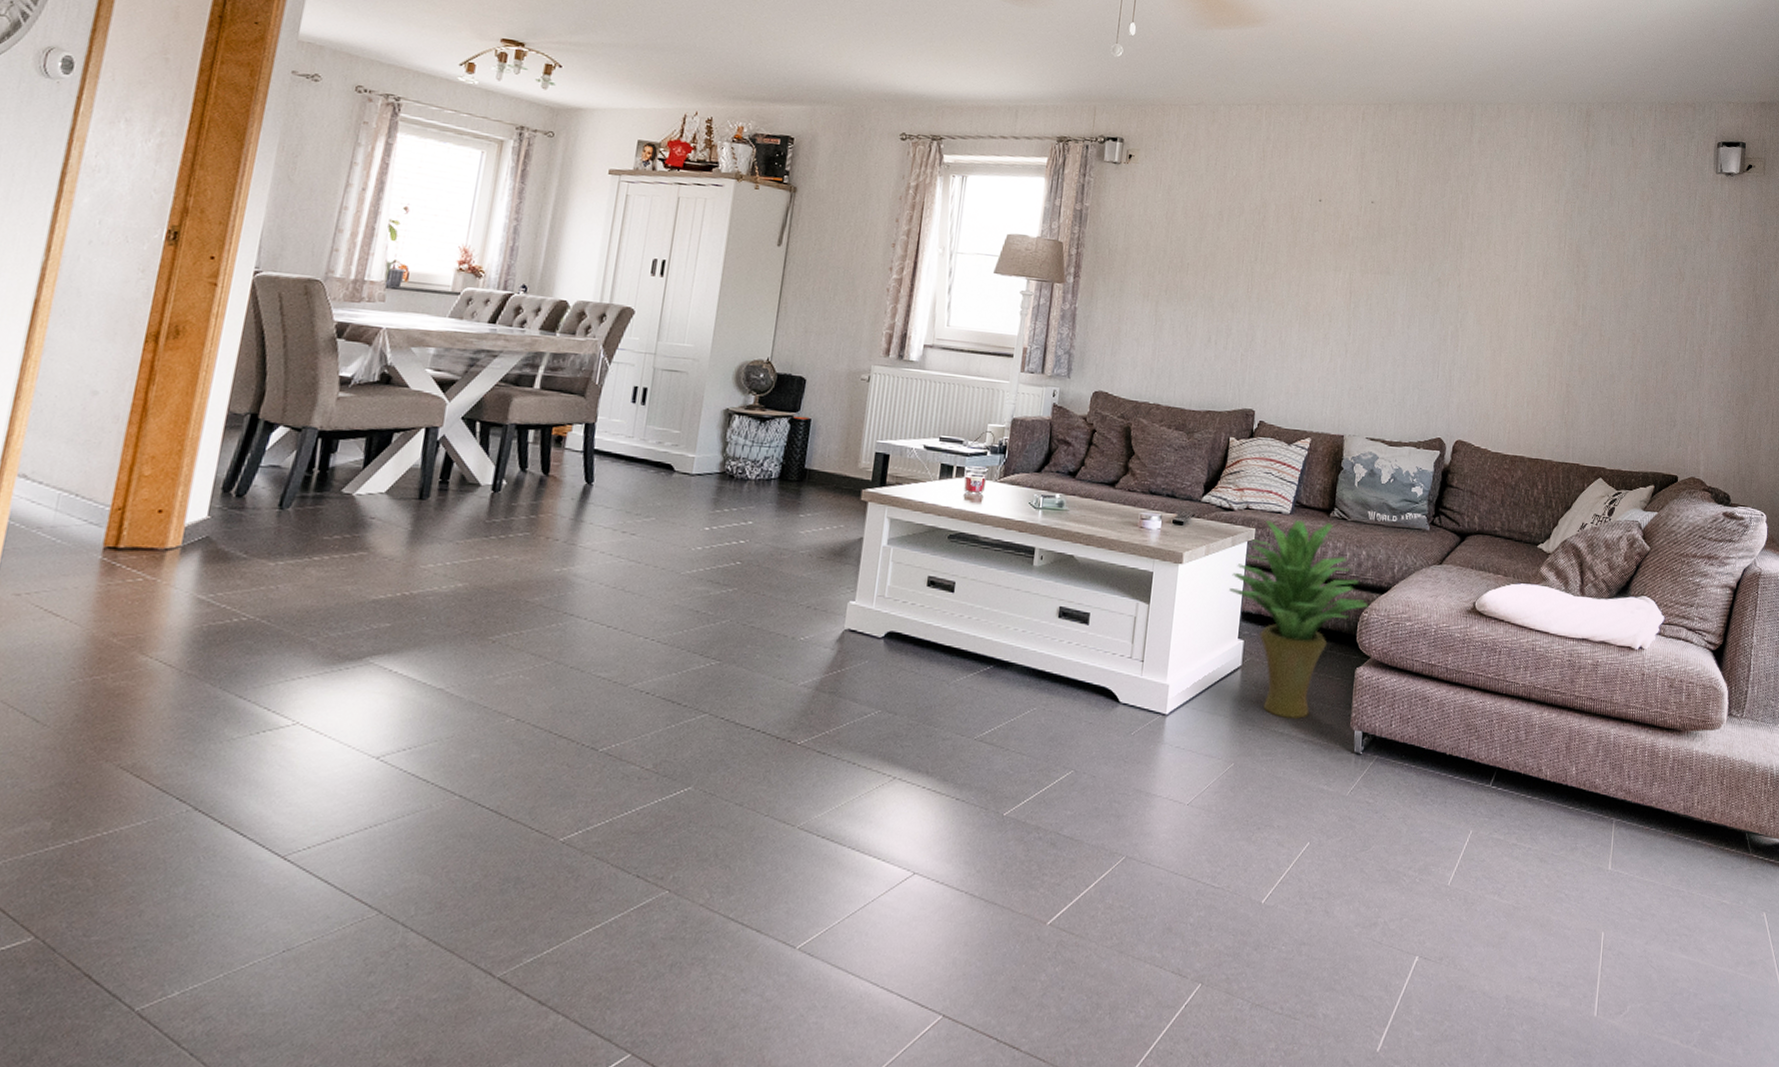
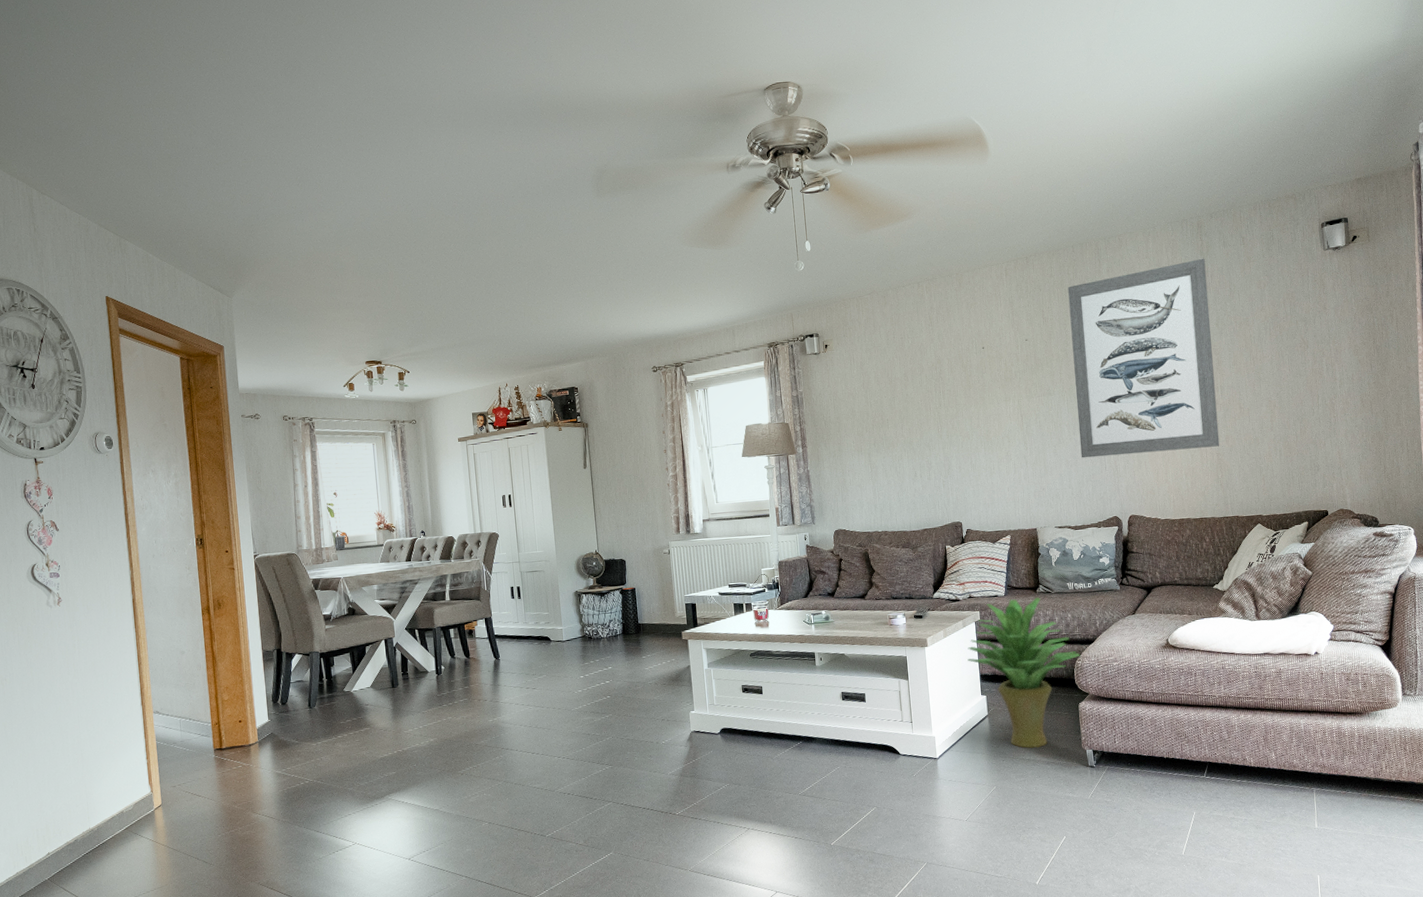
wall art: none [1411,149,1588,376] -> present [1067,258,1220,458]

